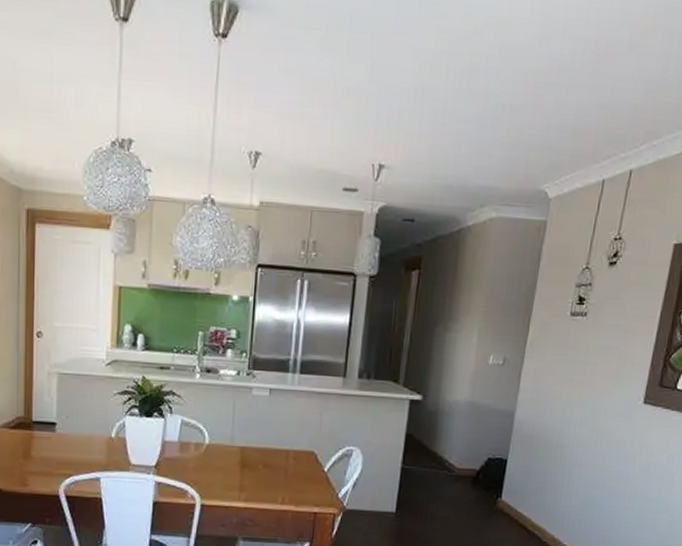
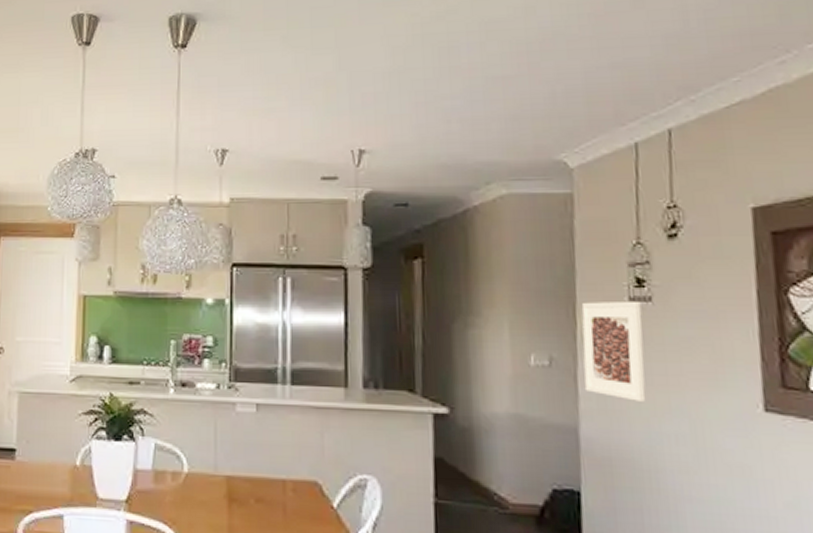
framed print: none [524,314,578,394] -> present [581,300,646,402]

